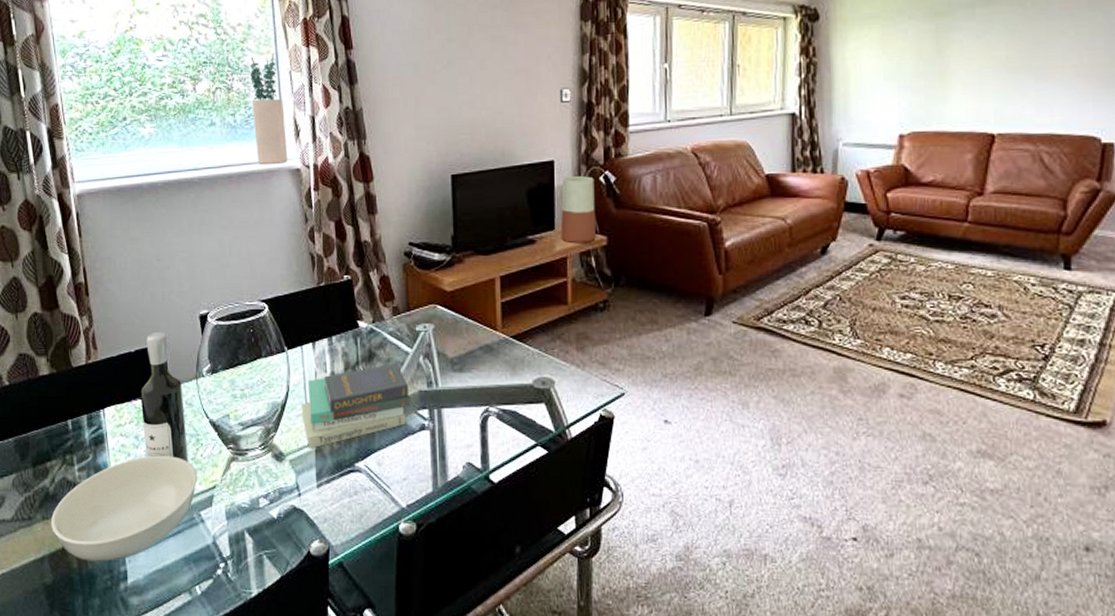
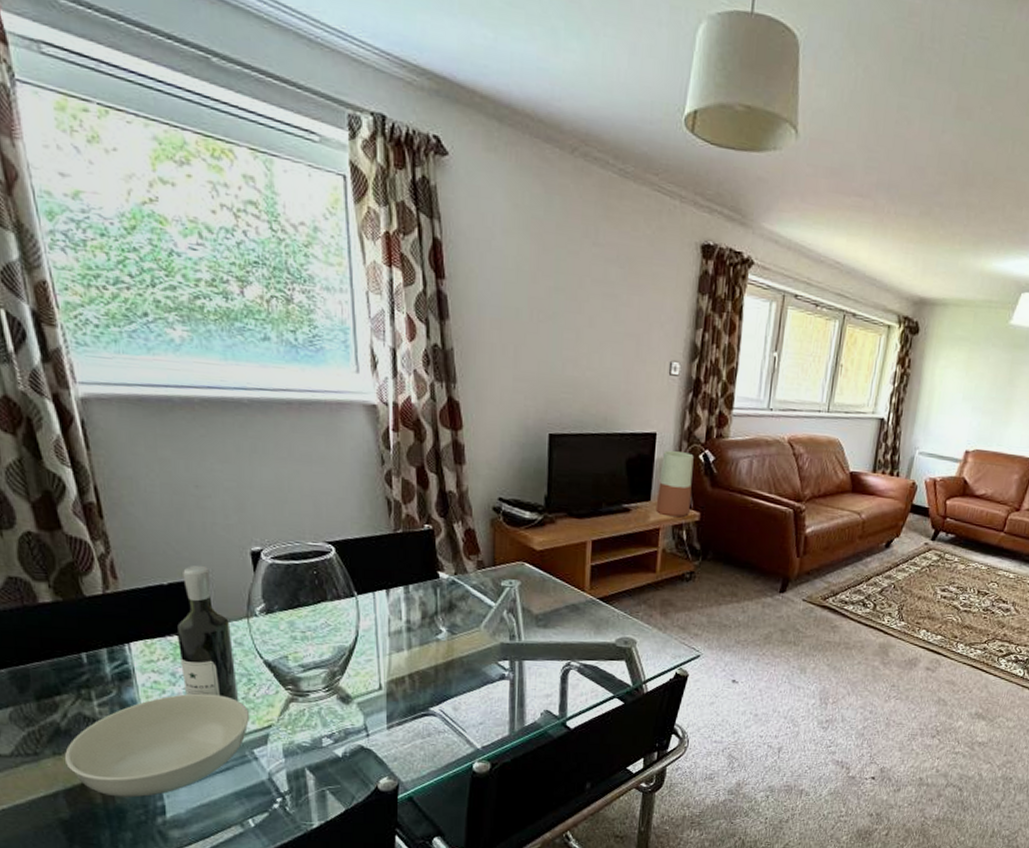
vase: present [250,53,288,166] -> none [316,266,363,397]
books: present [301,363,410,449] -> none [372,615,491,693]

